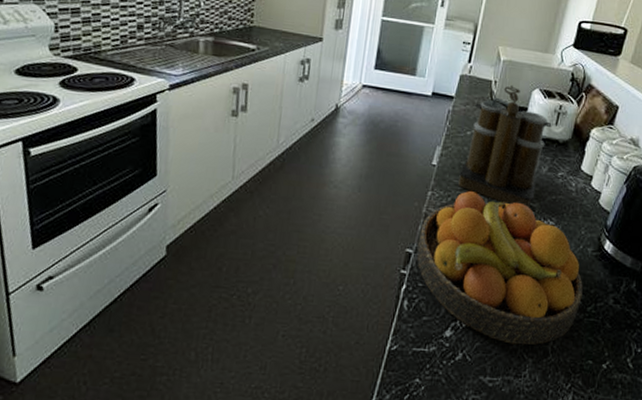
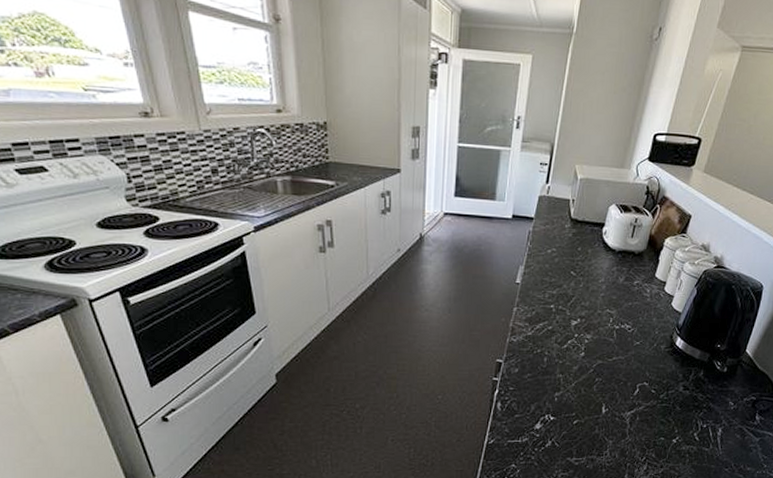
fruit bowl: present [417,191,583,345] -> none [506,304,656,430]
coffee maker: present [458,84,552,208] -> none [541,202,628,315]

